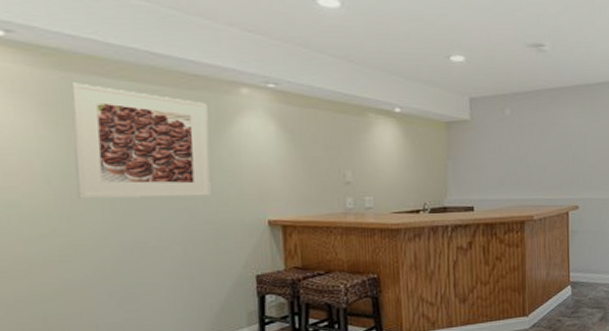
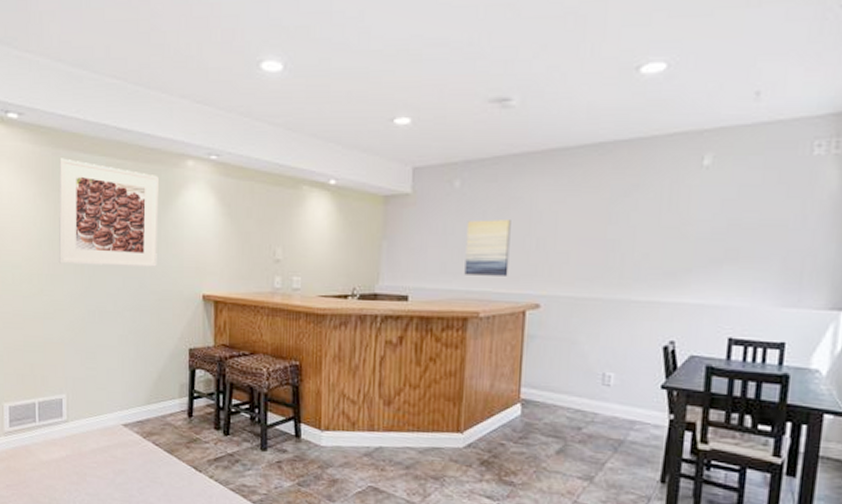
wall art: none [518,141,553,186] -> present [464,220,511,276]

